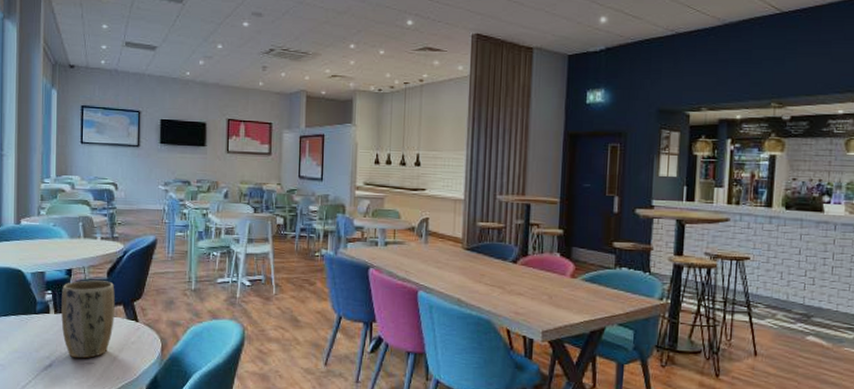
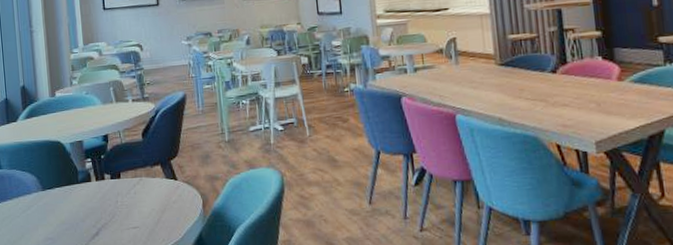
plant pot: present [61,280,115,359] -> none [100,142,154,224]

